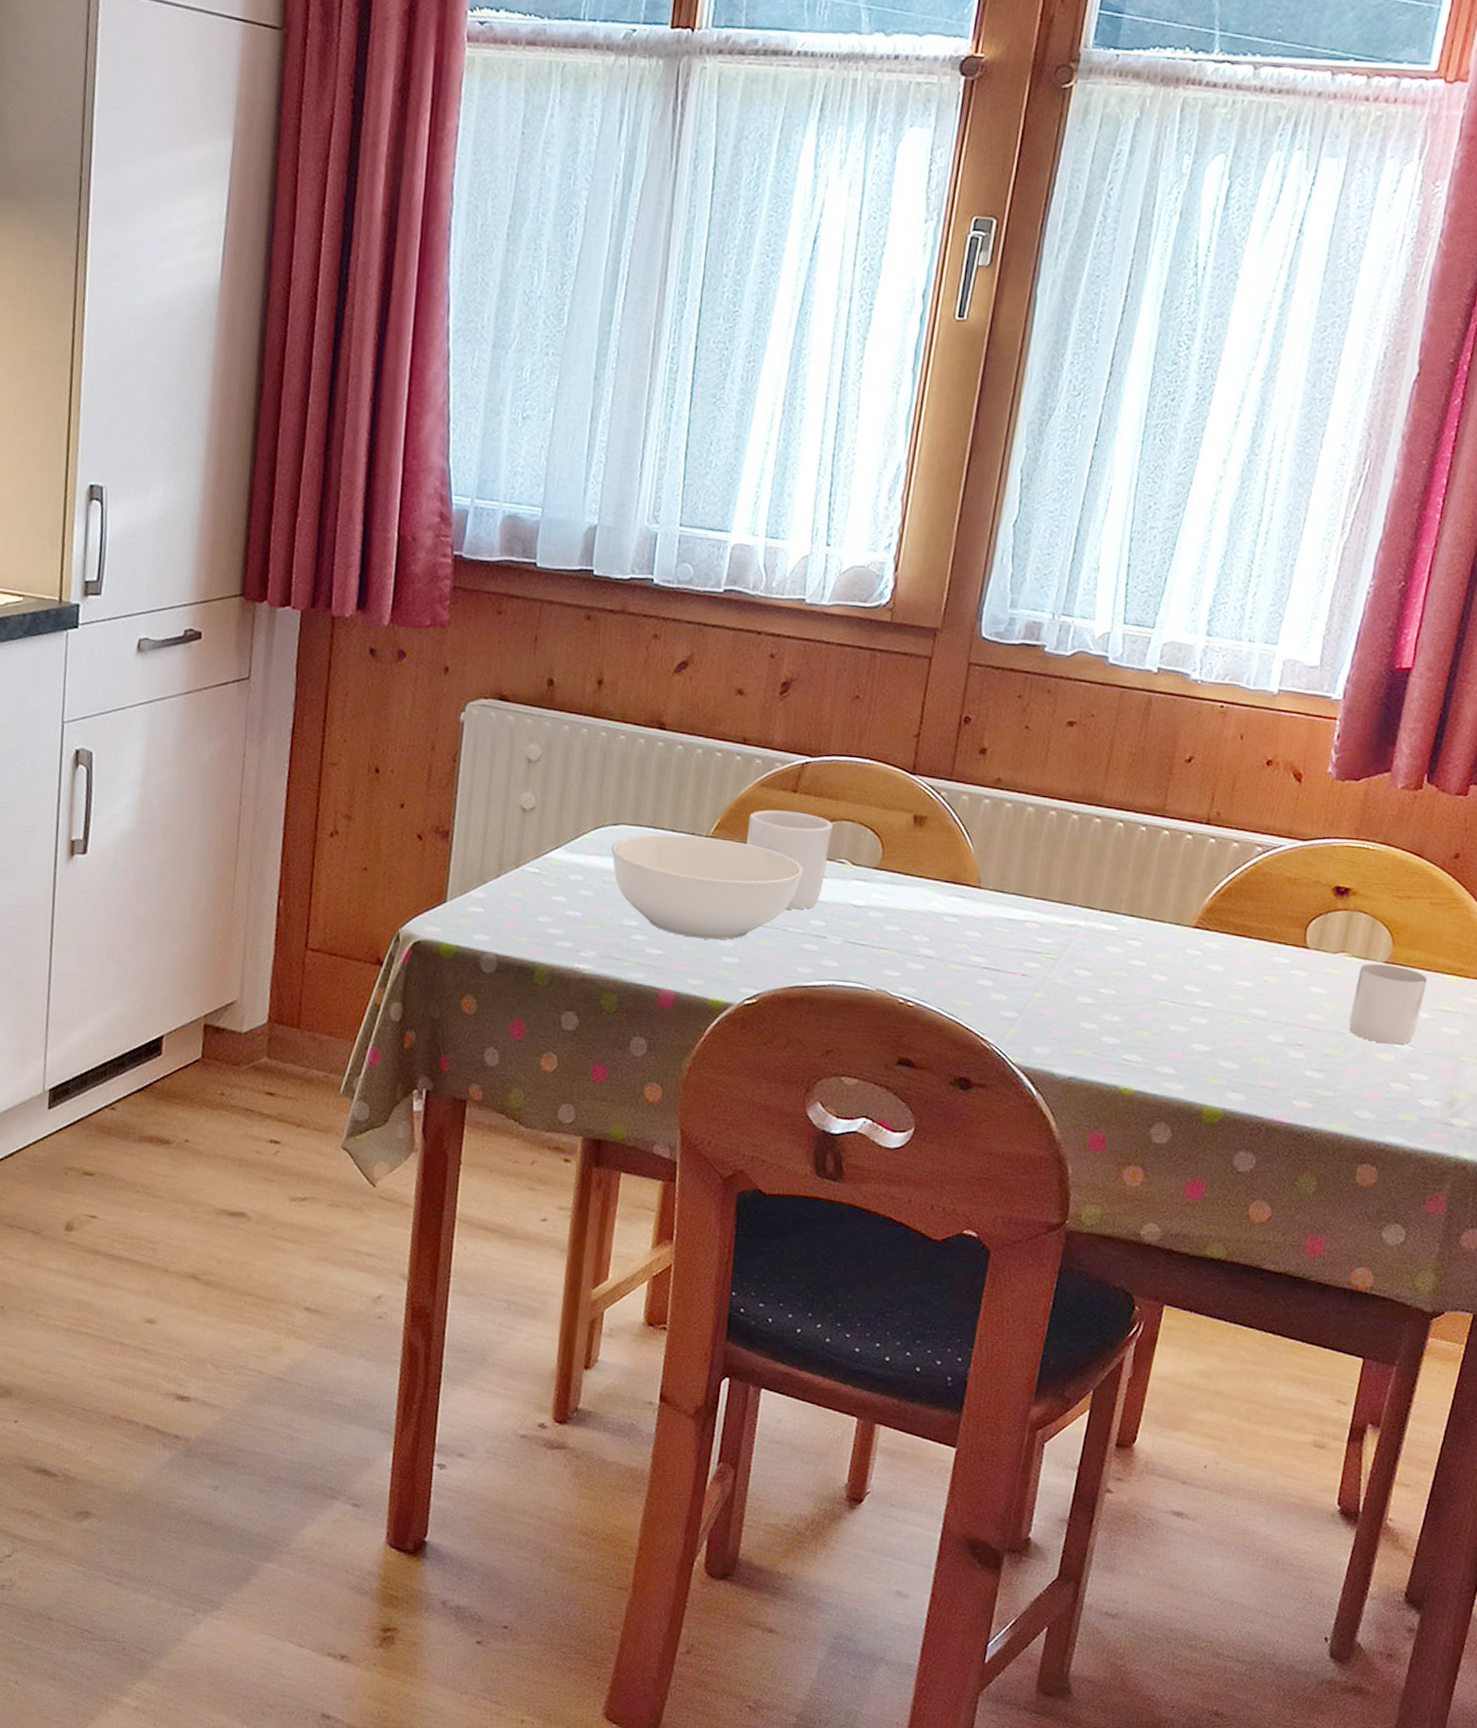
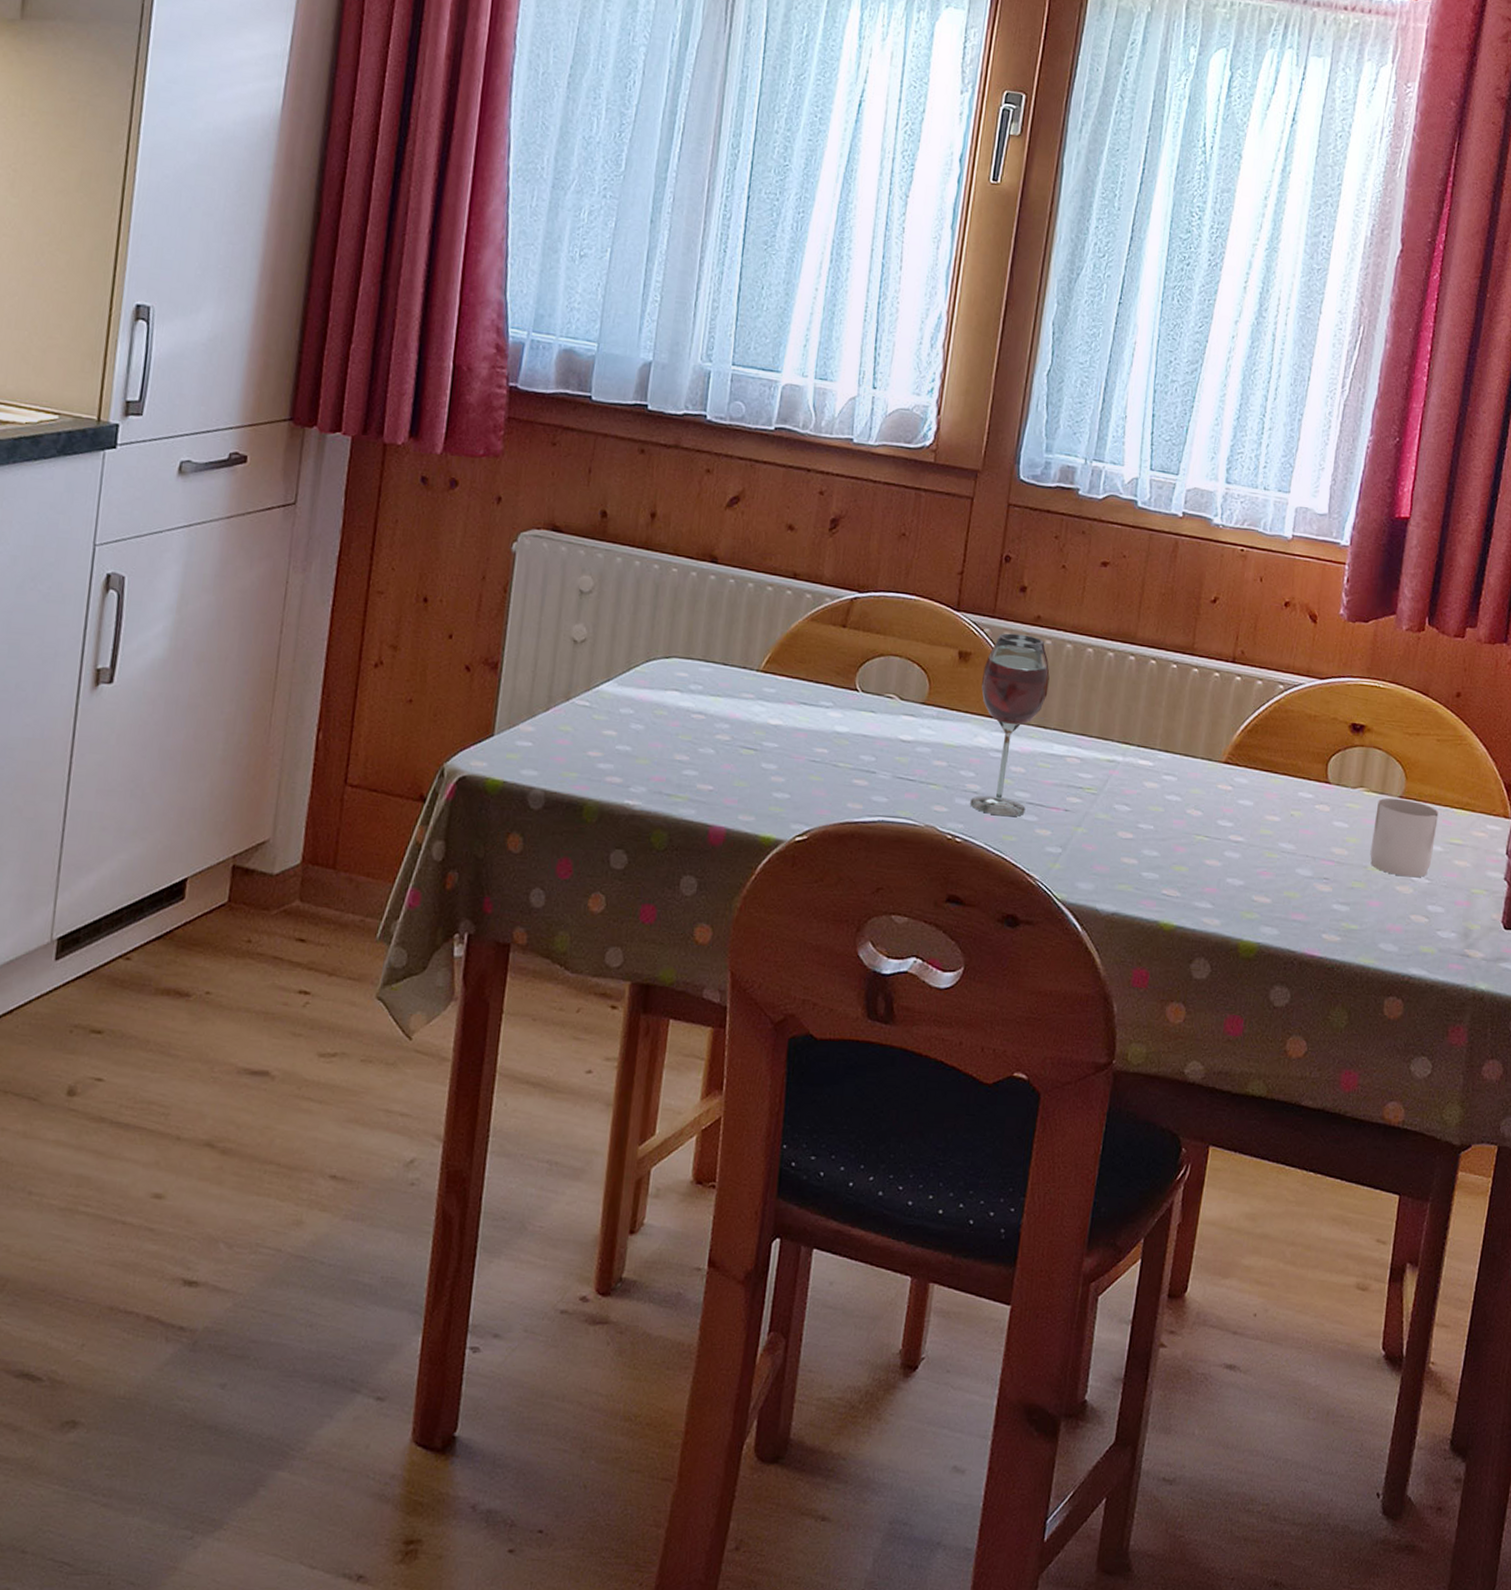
bowl: present [611,834,804,940] -> none [663,667,853,775]
mug: present [746,809,834,910] -> none [796,644,882,745]
wineglass: none [923,796,1009,982] -> present [970,633,1050,817]

